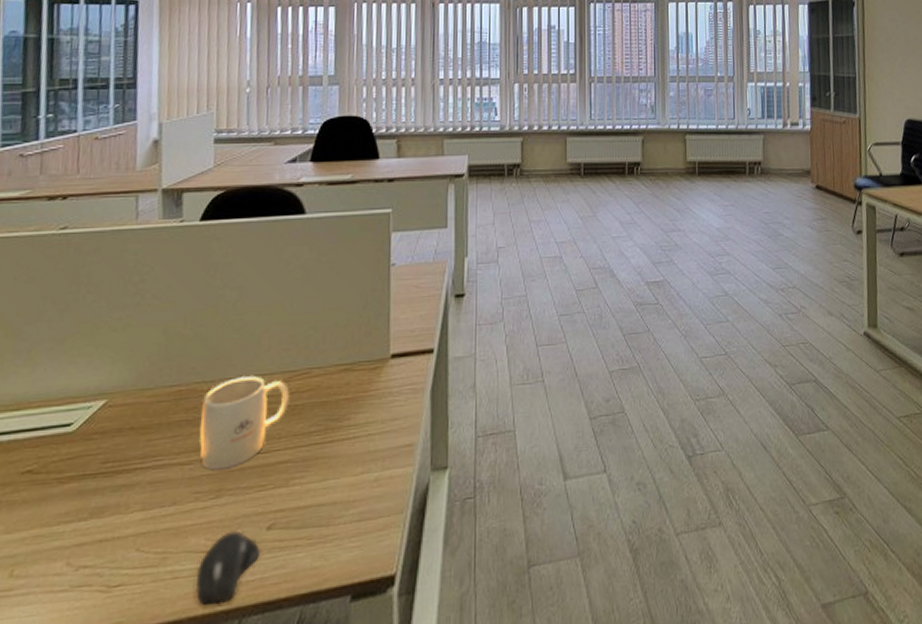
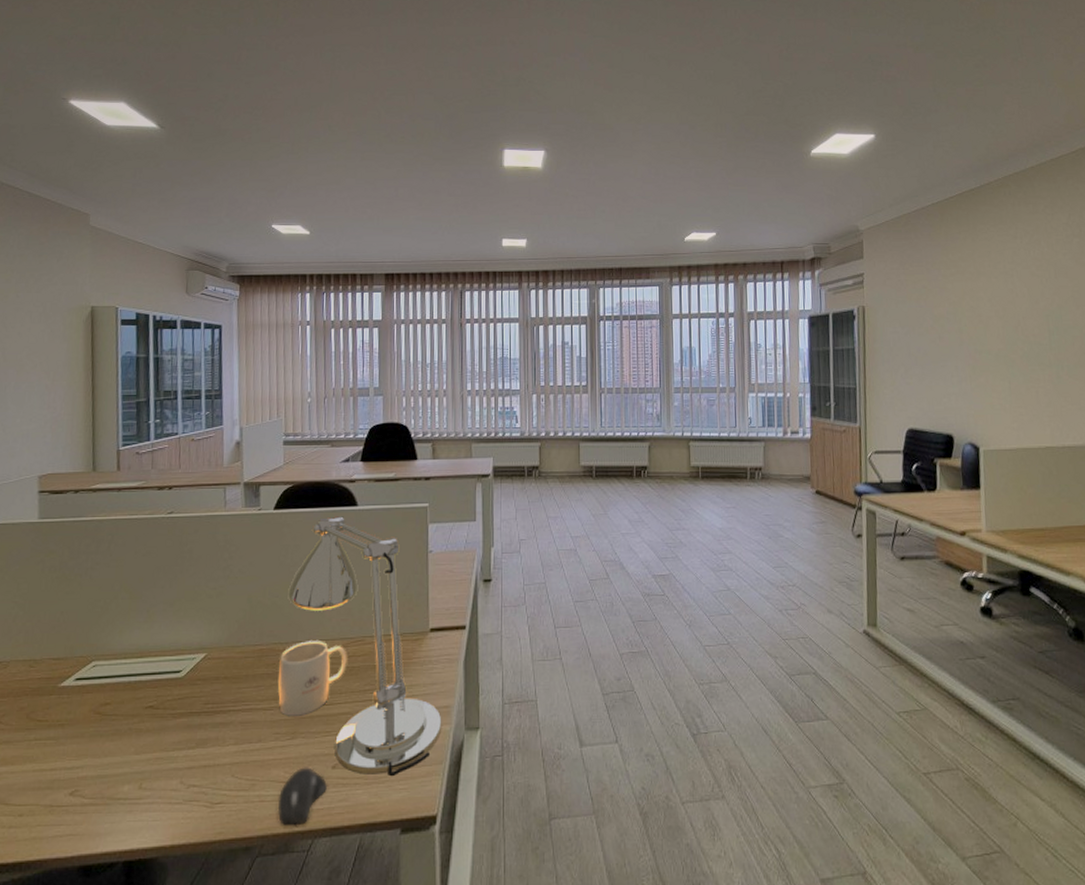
desk lamp: none [215,226,404,534] -> present [288,516,442,777]

